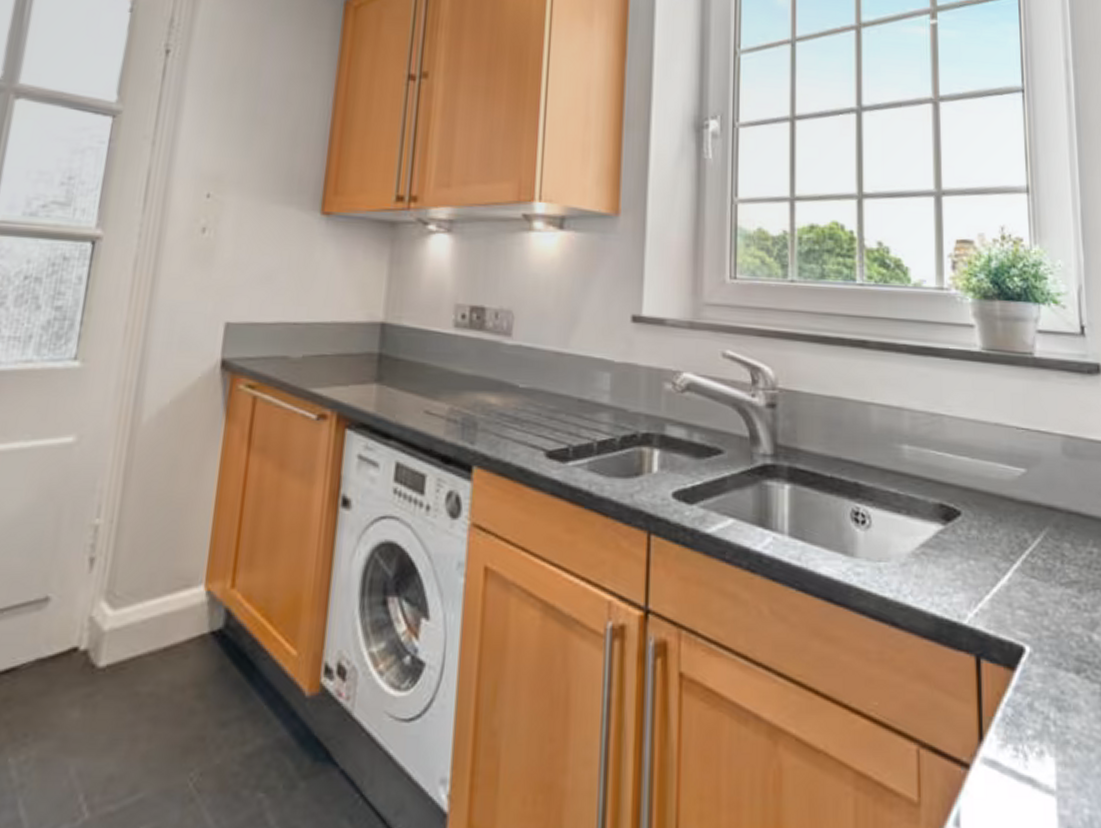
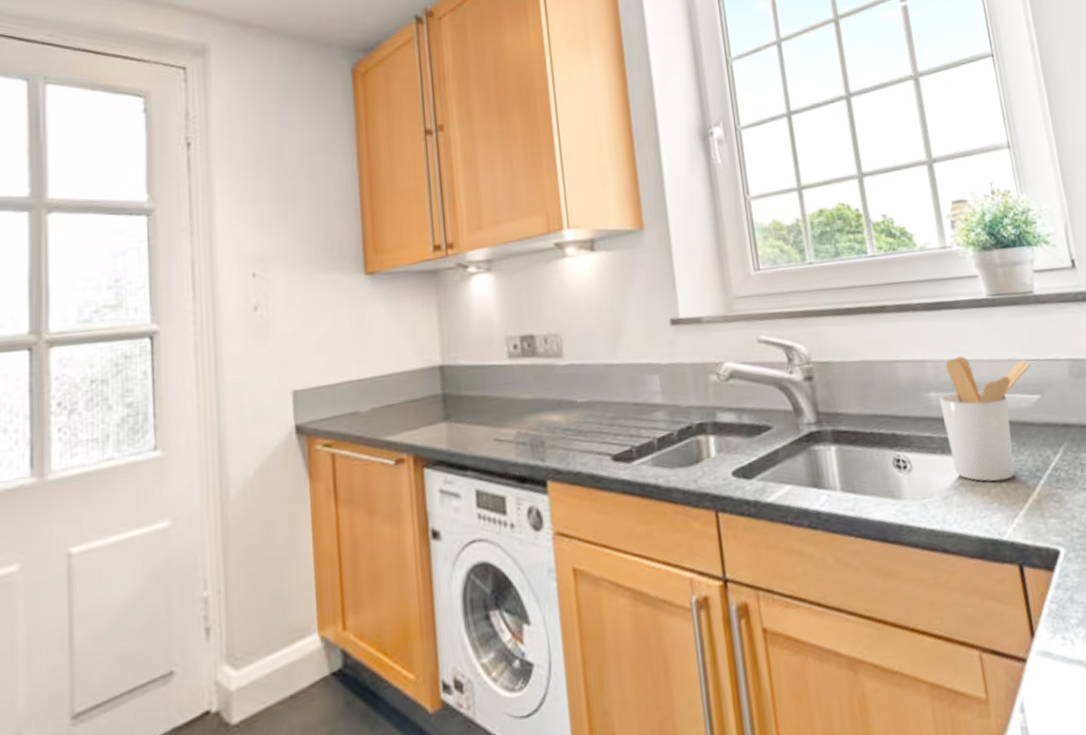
utensil holder: none [912,409,1020,557] -> present [939,355,1032,482]

